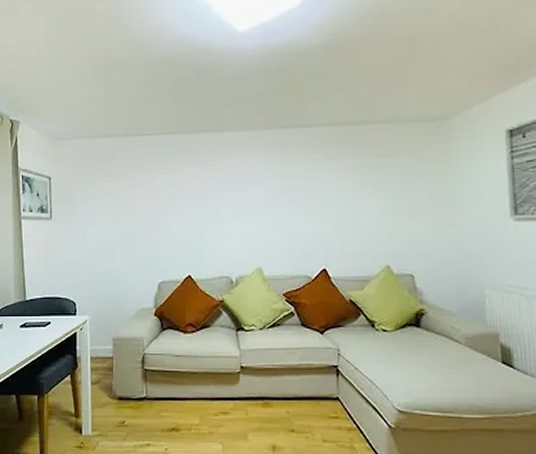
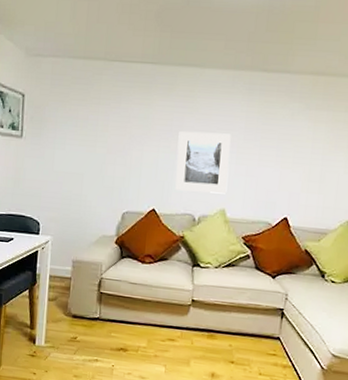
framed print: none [205,192,261,253] -> present [175,131,231,194]

